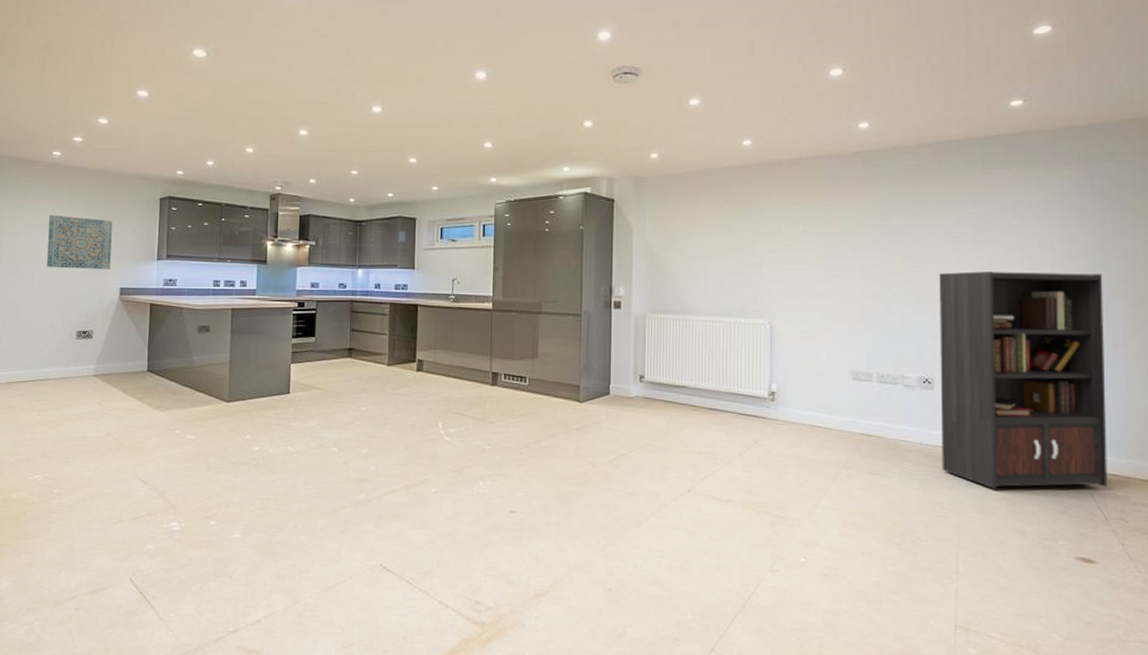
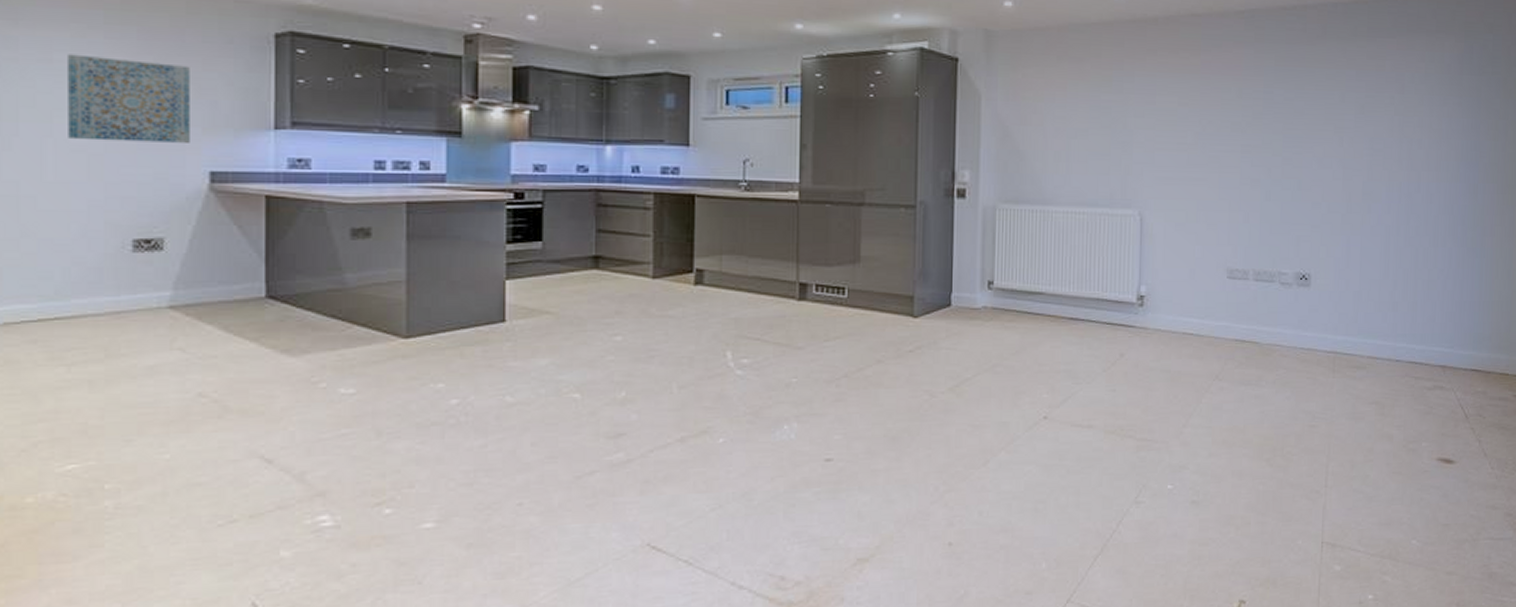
bookcase: present [939,271,1108,489] -> none [1315,153,1476,393]

